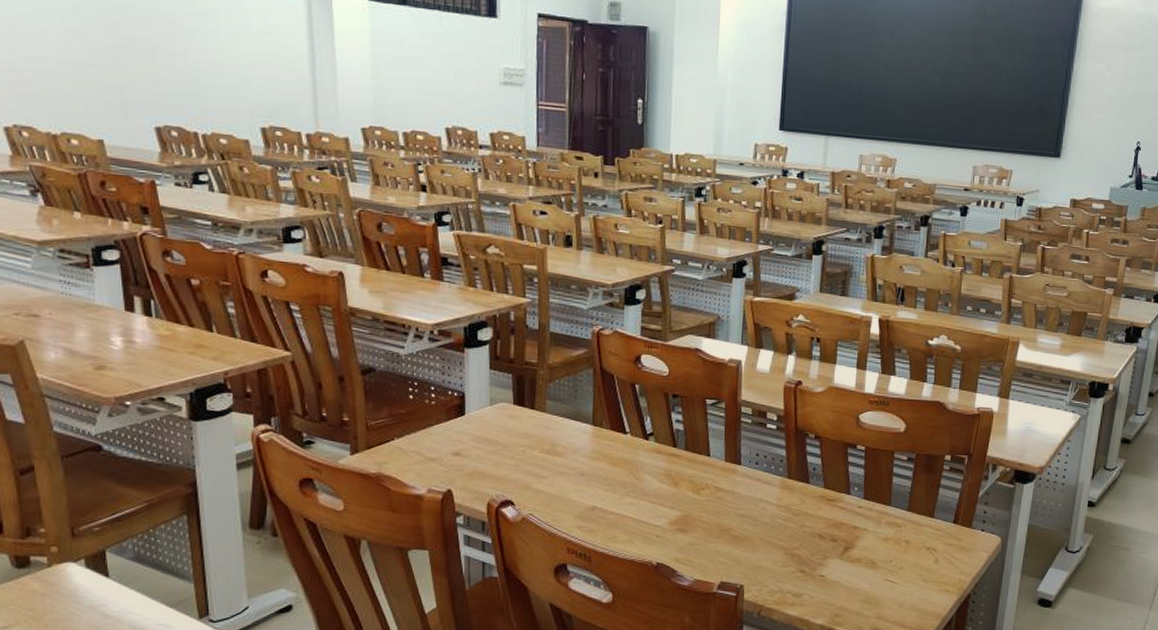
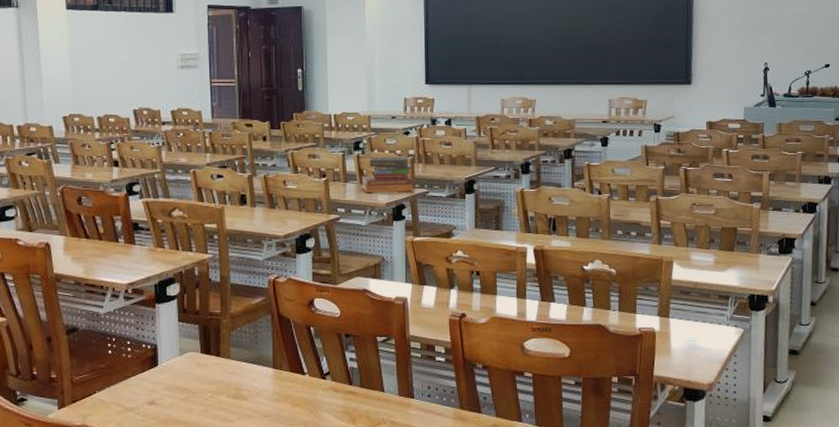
books: none [701,206,758,247] -> present [361,156,413,193]

